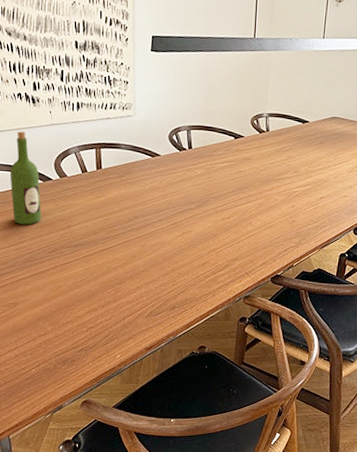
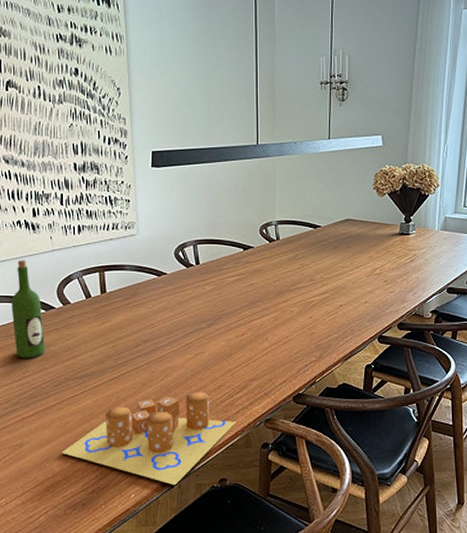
candle: none [53,267,218,350] -> present [61,392,236,486]

